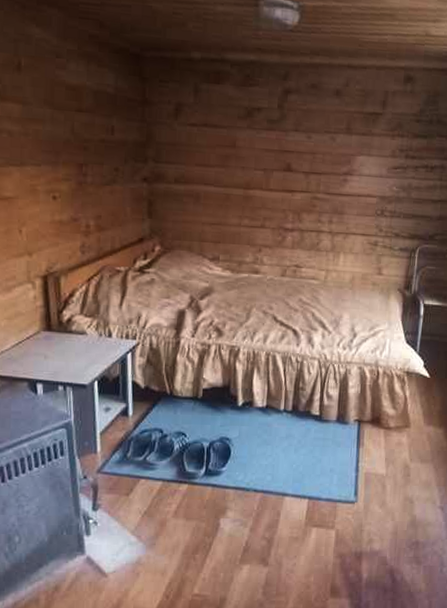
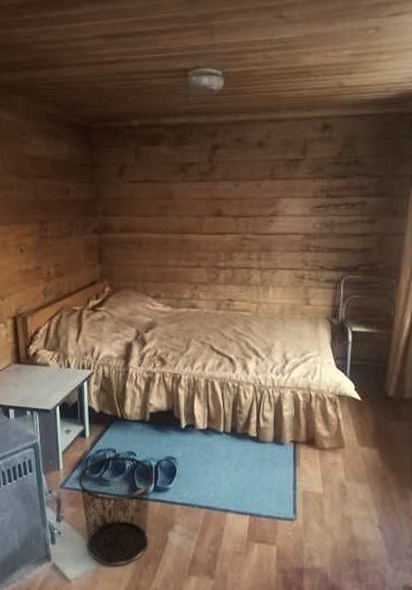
waste bin: none [119,436,205,557] -> present [79,456,153,566]

